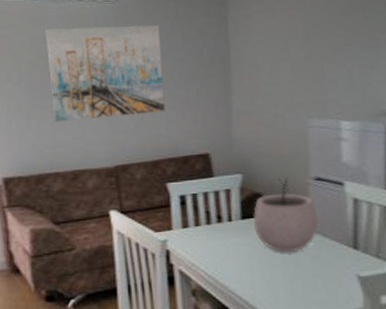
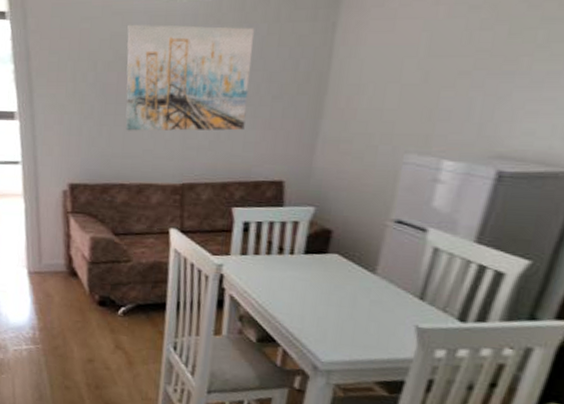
plant pot: present [253,178,318,253] -> none [316,216,389,294]

